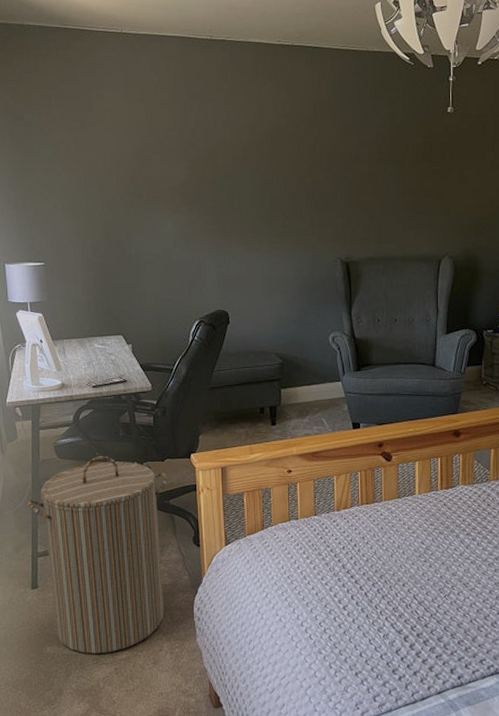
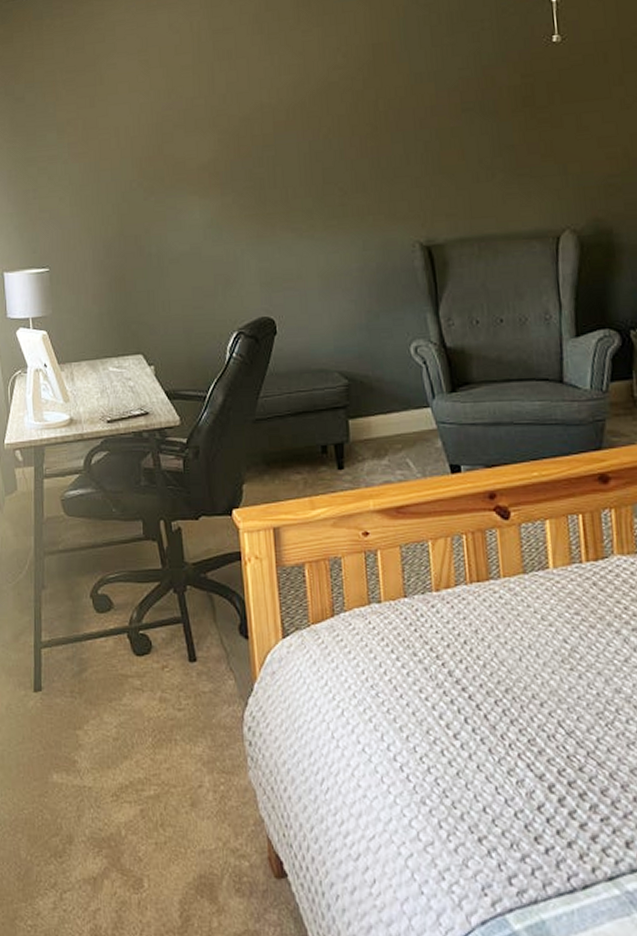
laundry hamper: present [27,456,167,654] -> none [29,513,205,788]

